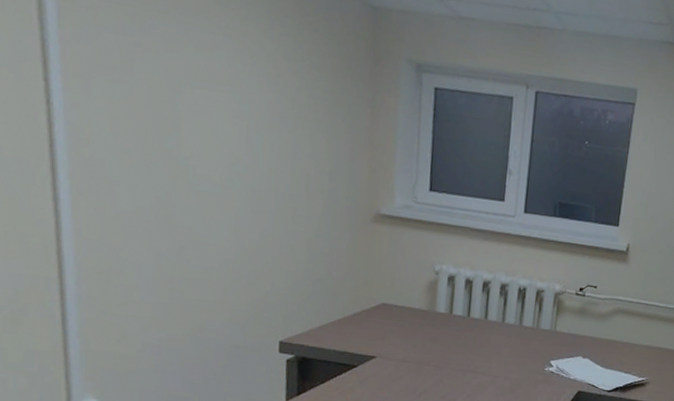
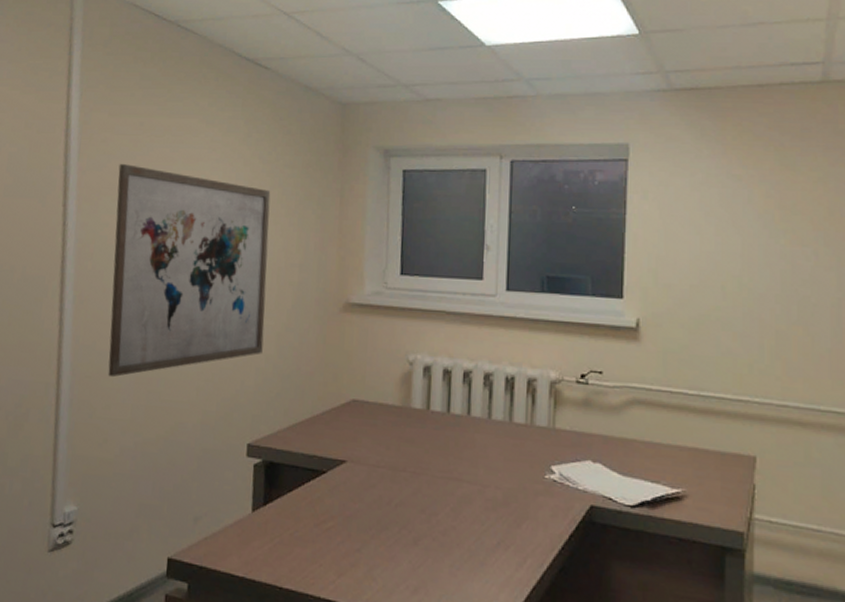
wall art: none [113,39,297,275] -> present [107,164,271,378]

